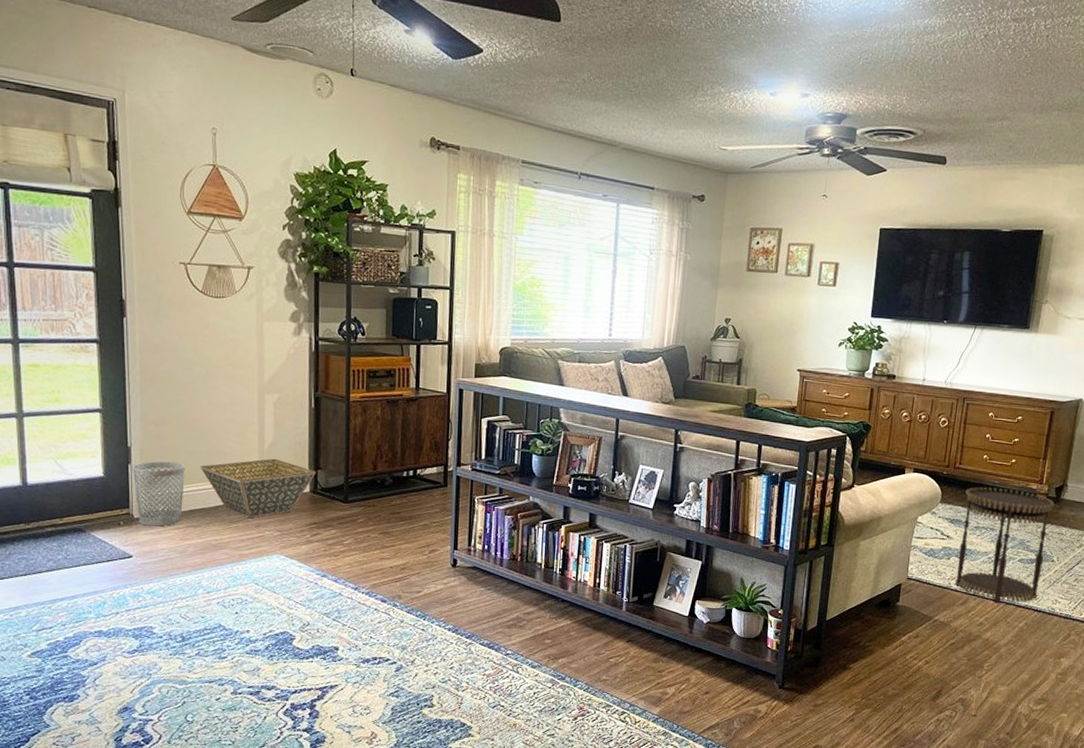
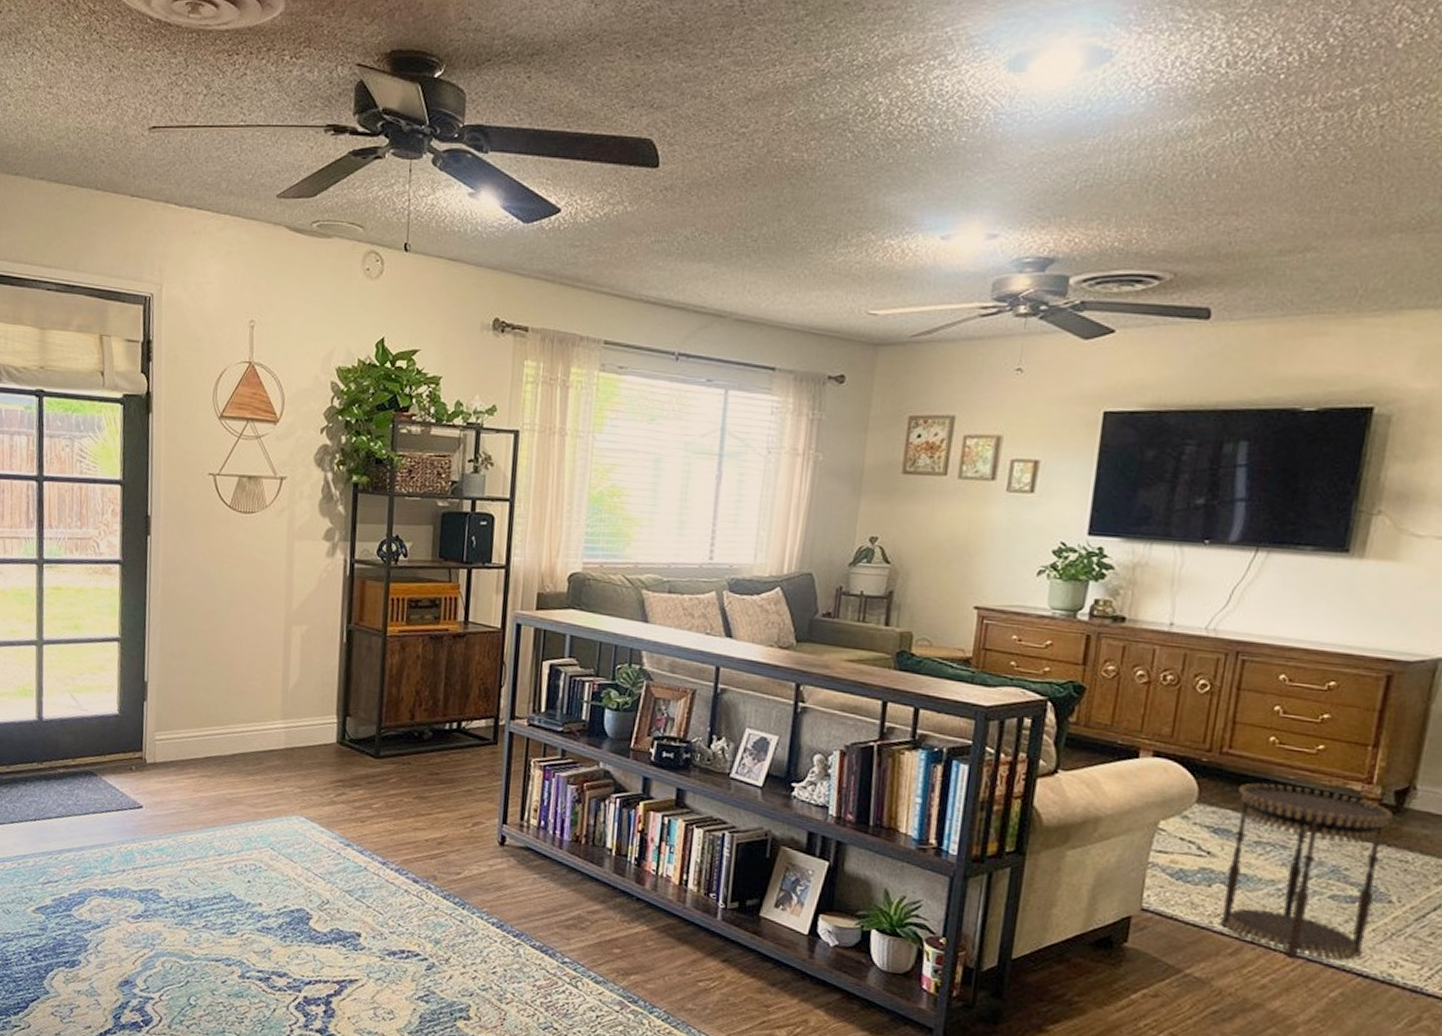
wastebasket: present [132,461,185,527] -> none [148,699,203,774]
basket: present [200,458,317,518] -> none [219,701,346,771]

